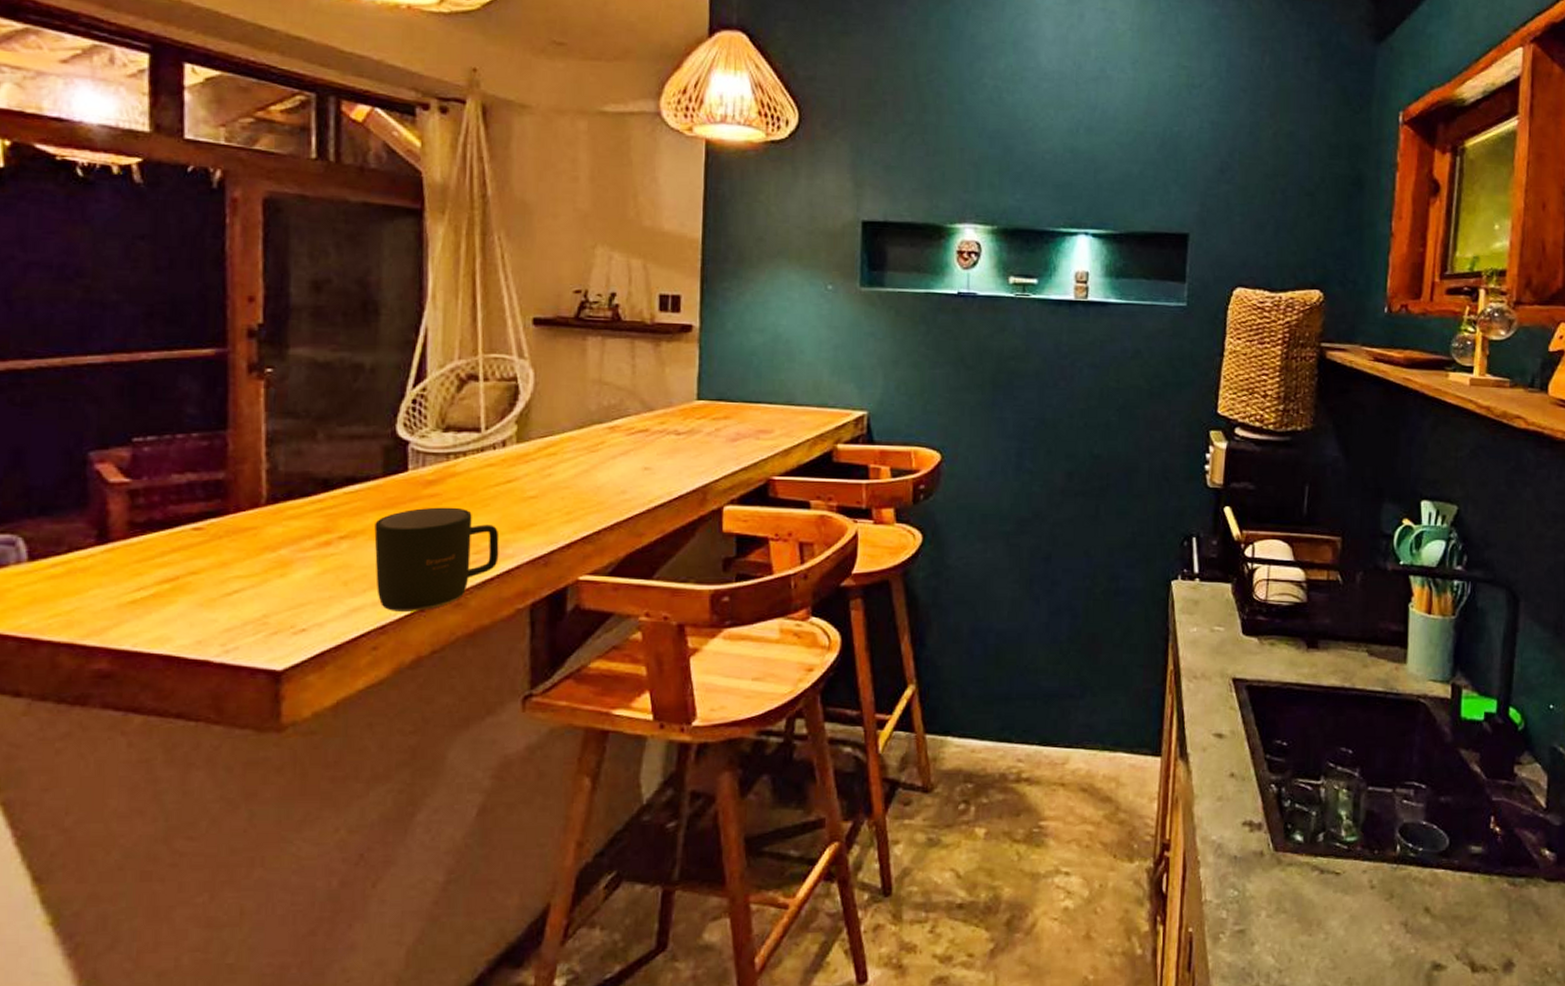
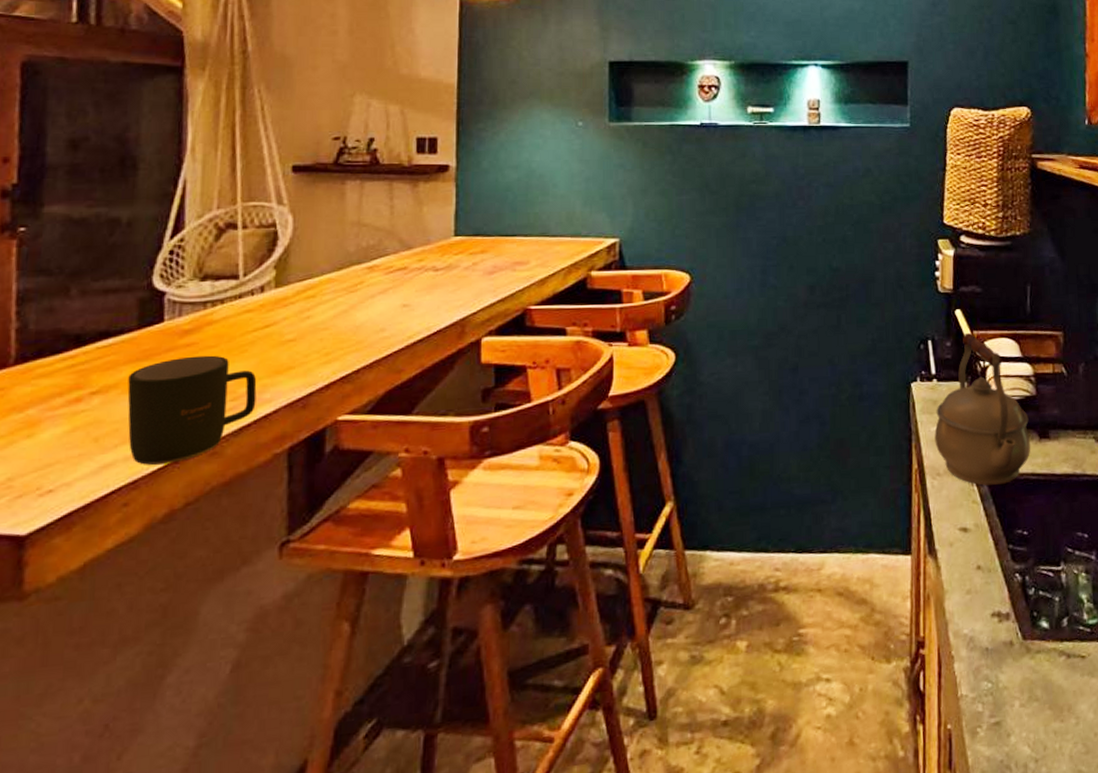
kettle: none [1193,531,1298,693] -> present [934,332,1031,486]

